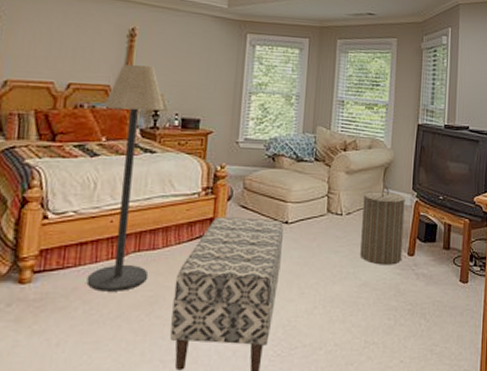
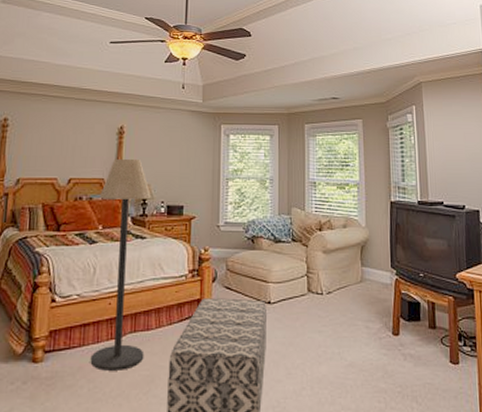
laundry hamper: present [360,186,405,265] -> none [343,265,387,345]

